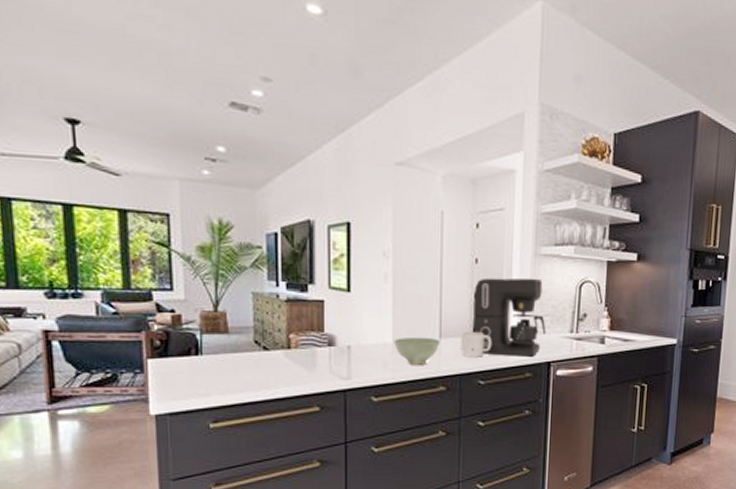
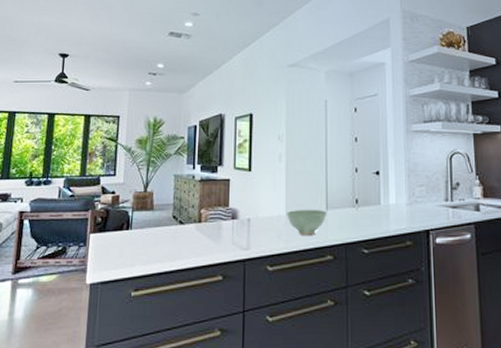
mug: present [461,332,492,357] -> none [345,203,373,227]
coffee maker: present [472,277,546,357] -> none [354,152,423,225]

